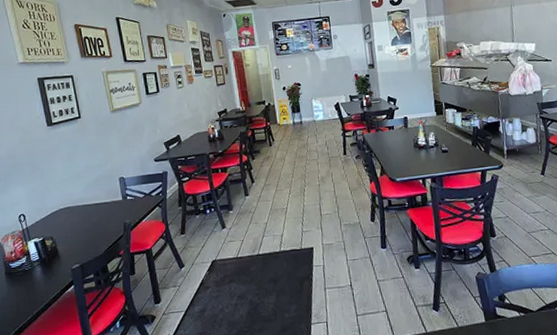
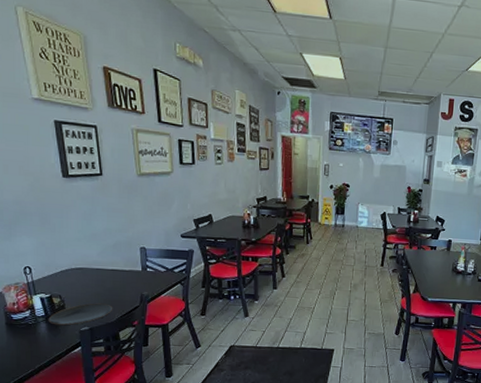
plate: none [42,238,100,267] -> present [48,303,113,326]

